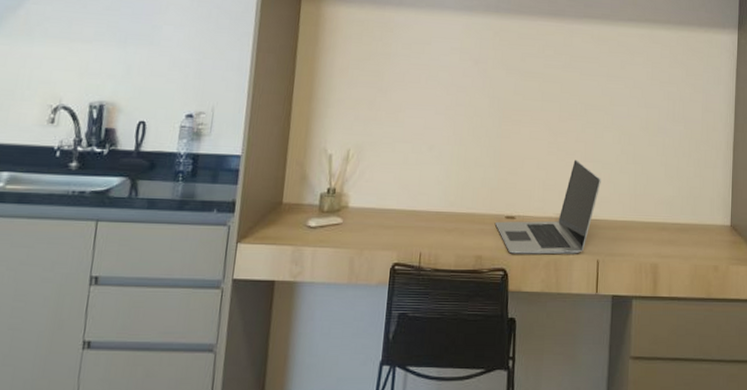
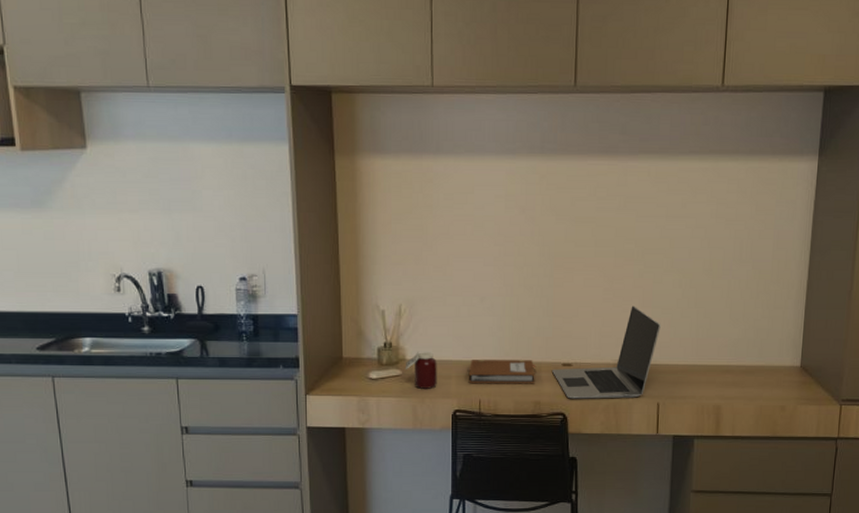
jar: none [346,199,380,239] -> present [405,352,437,389]
notebook: none [411,209,479,237] -> present [468,360,535,384]

